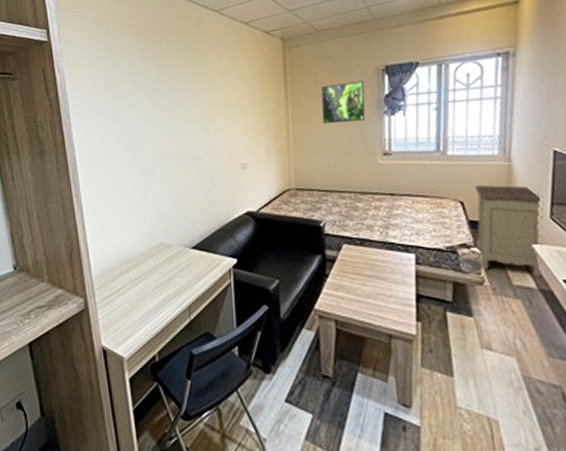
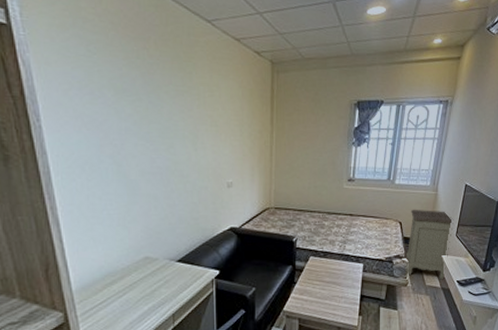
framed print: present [320,81,366,124] -> none [302,112,339,150]

